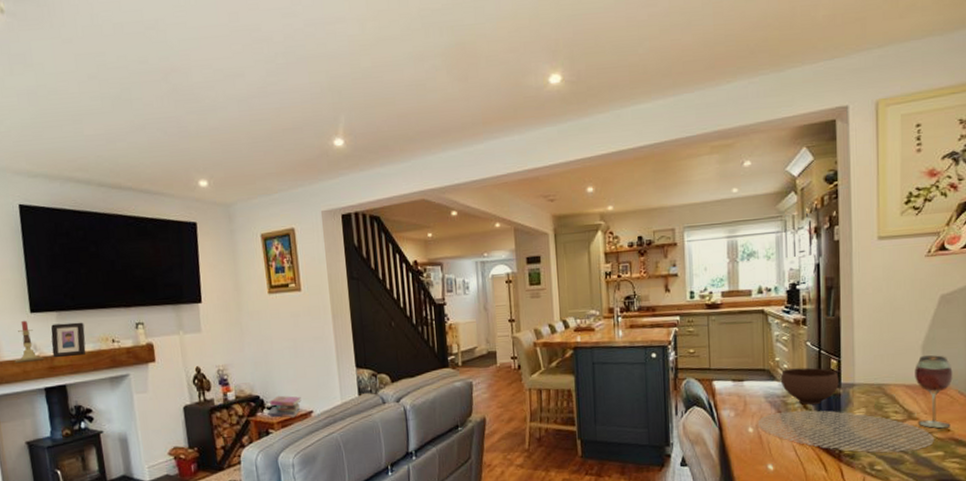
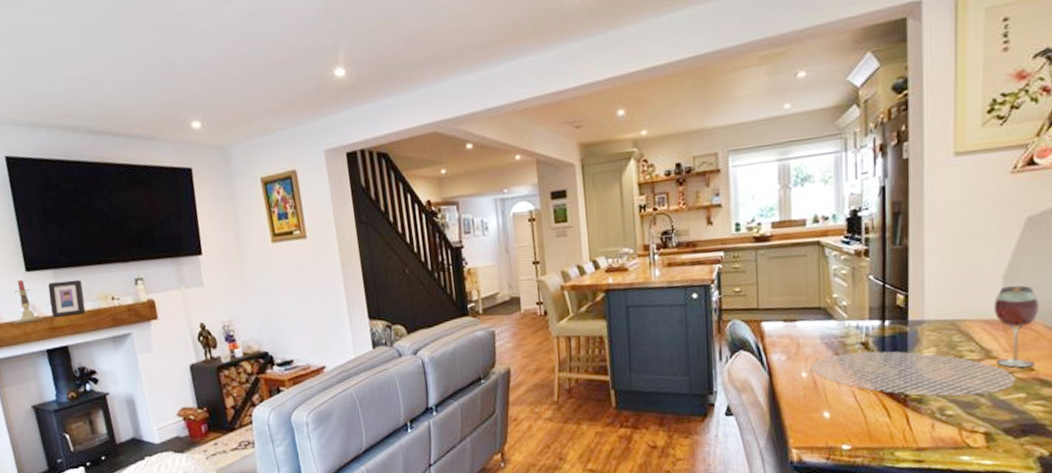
books: present [267,395,301,418] -> none [277,350,313,375]
bowl: present [780,367,839,405] -> none [838,304,906,346]

